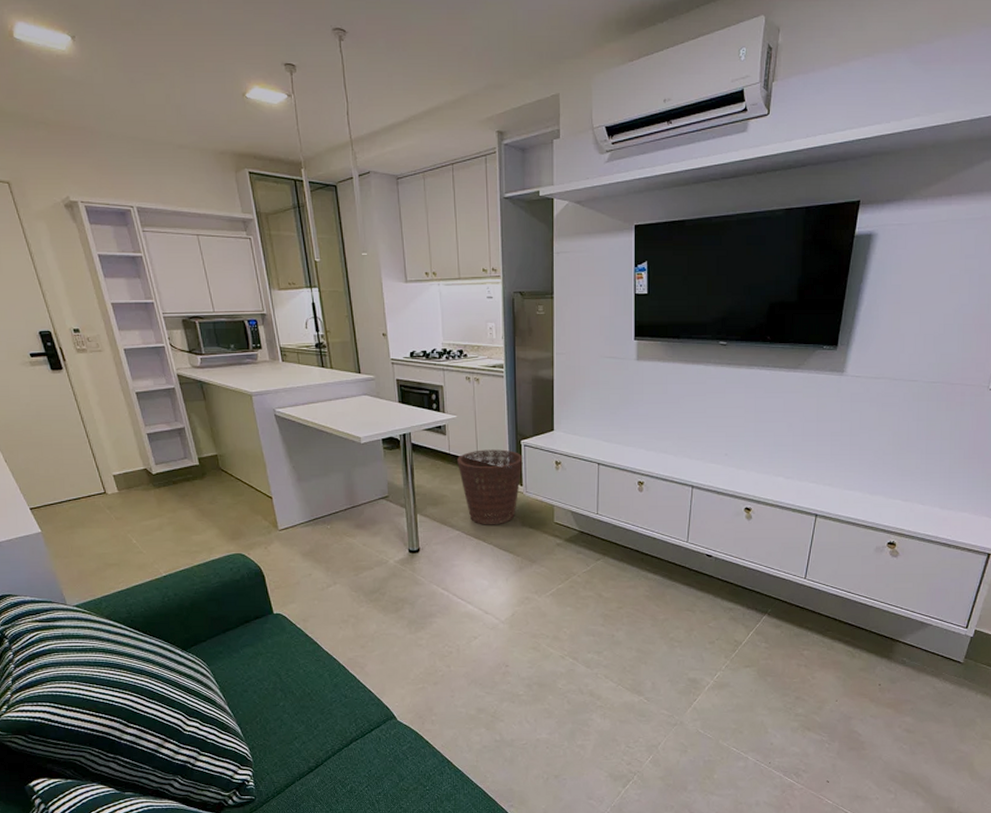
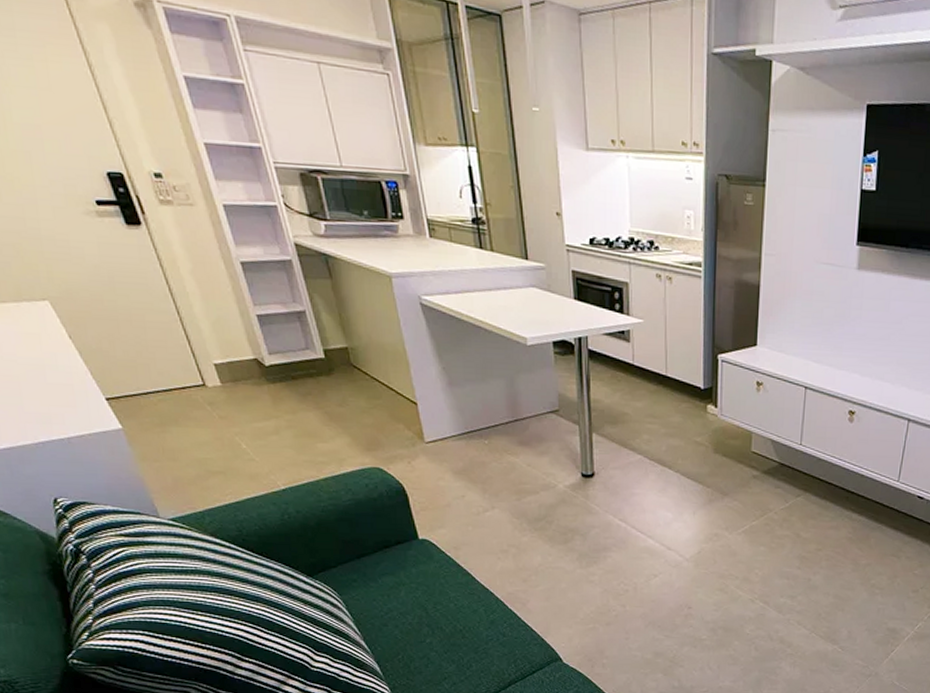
basket: present [456,449,524,525] -> none [641,362,721,451]

